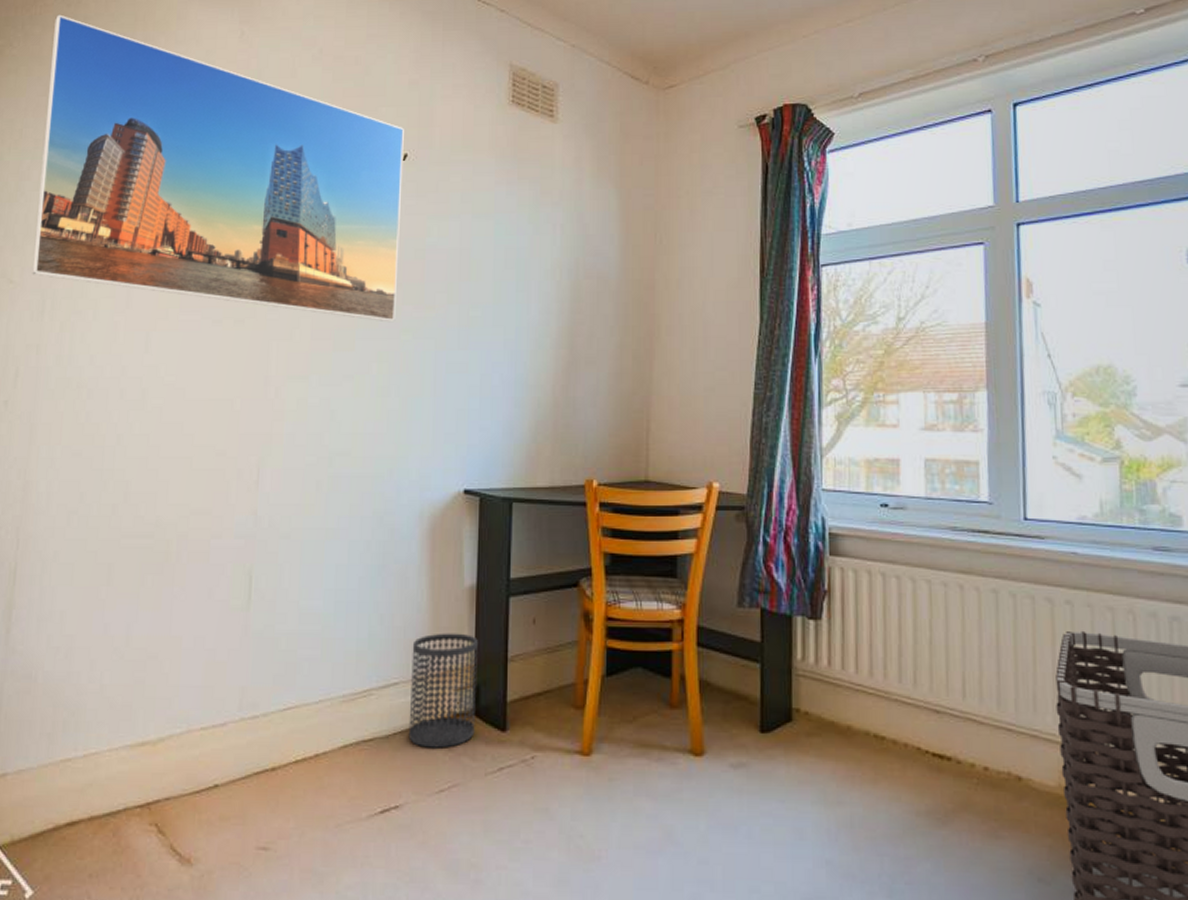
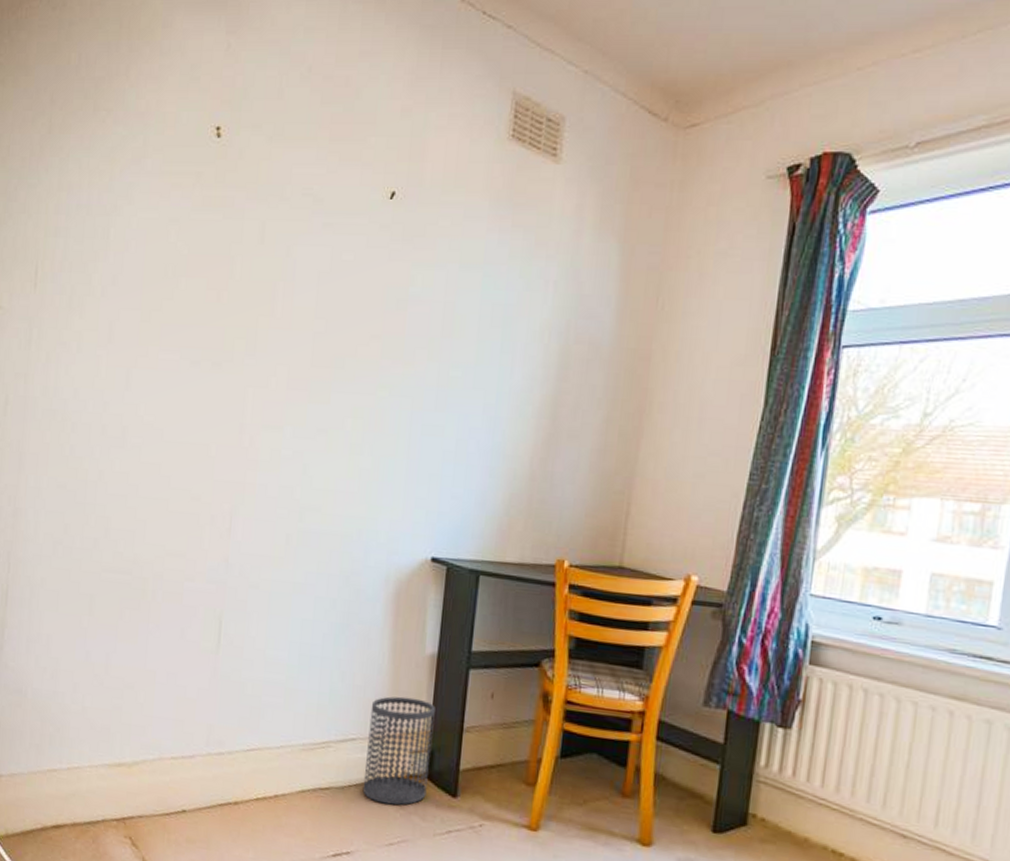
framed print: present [32,14,404,323] -> none [19,19,393,377]

